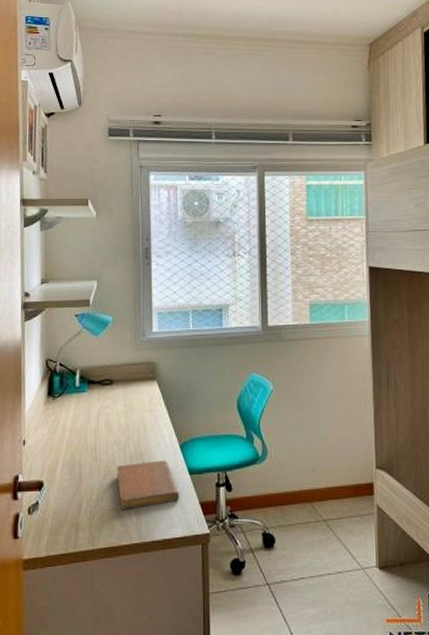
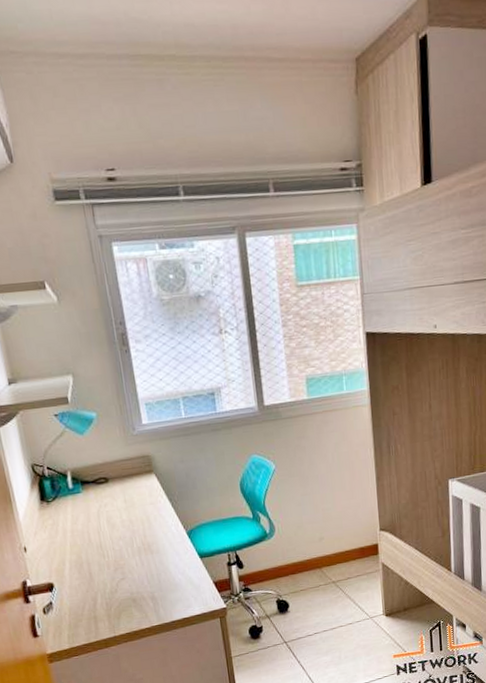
notebook: present [117,460,180,509] -> none [126,548,193,598]

